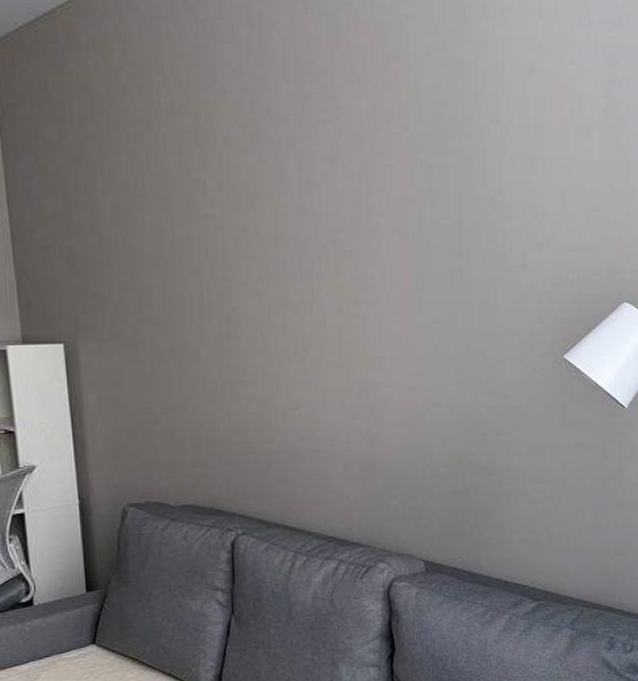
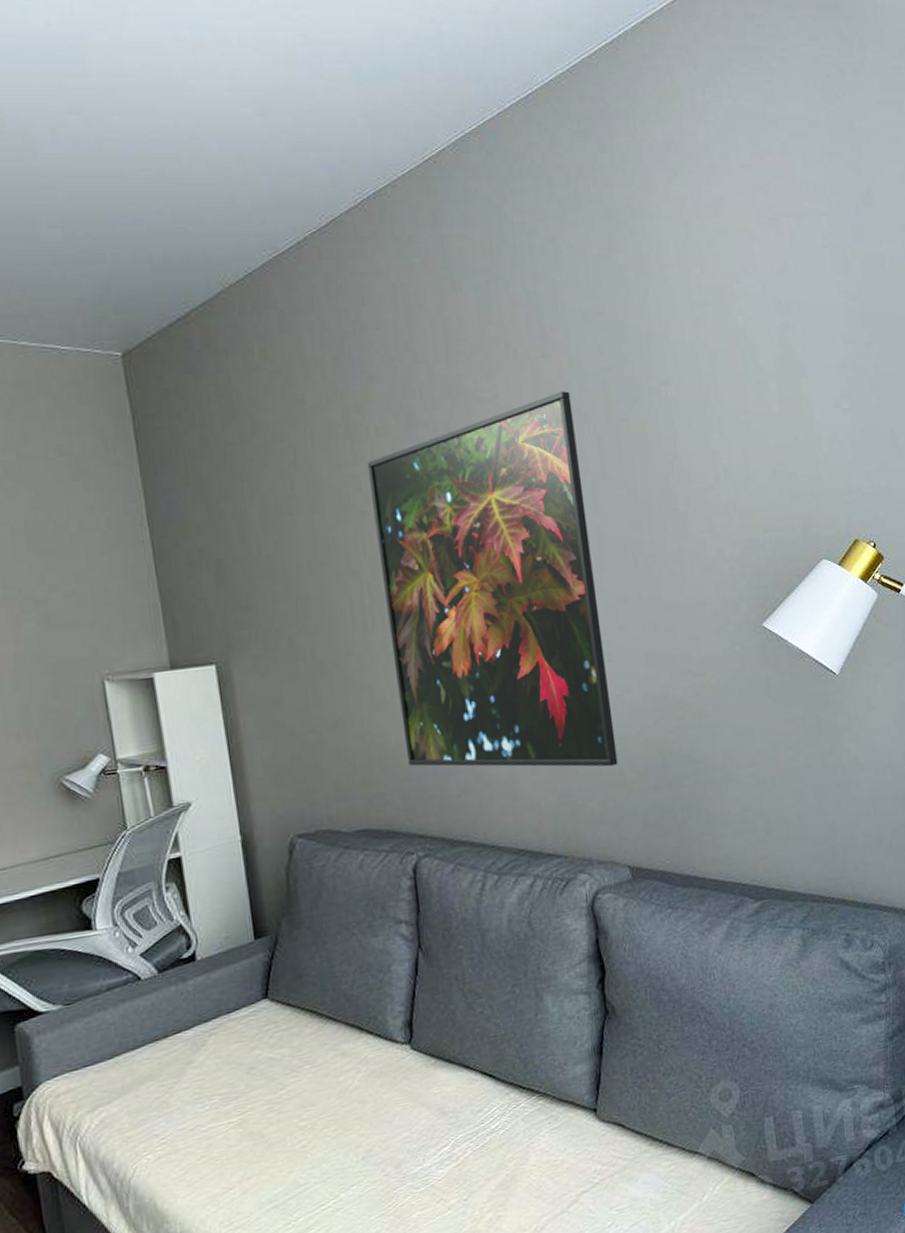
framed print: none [213,120,422,471] -> present [366,391,618,767]

